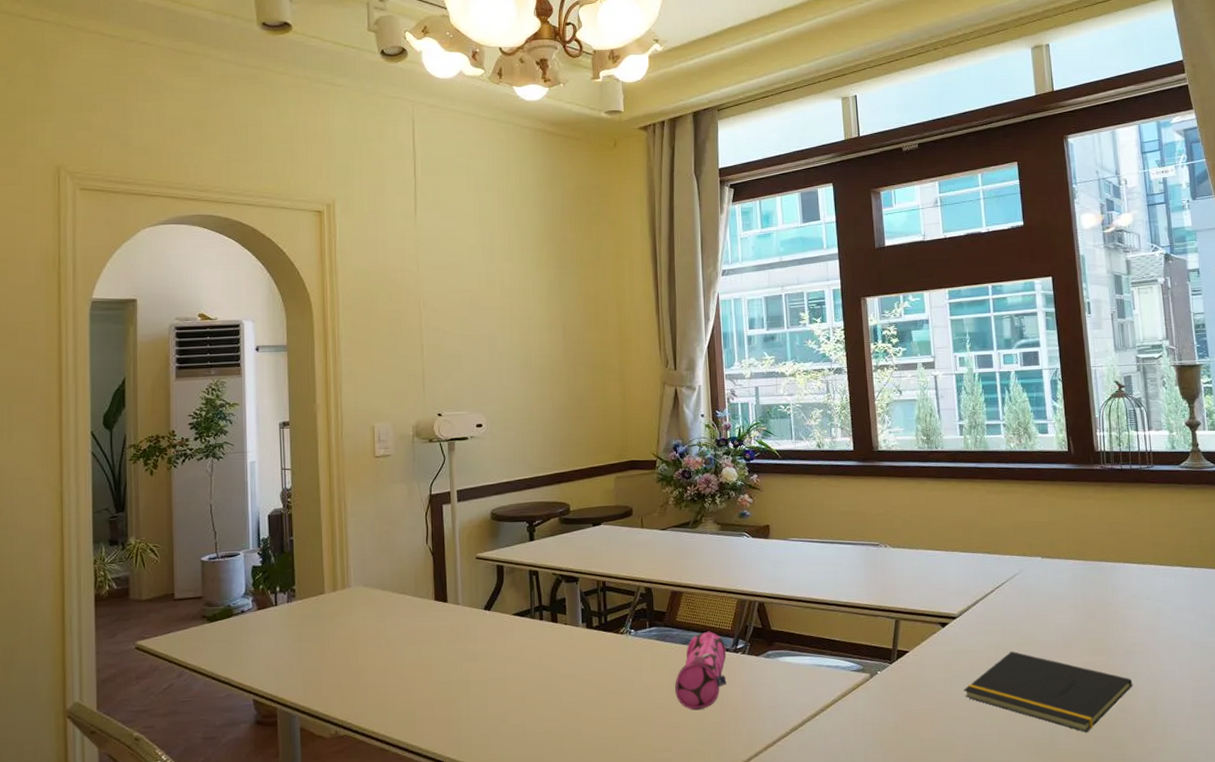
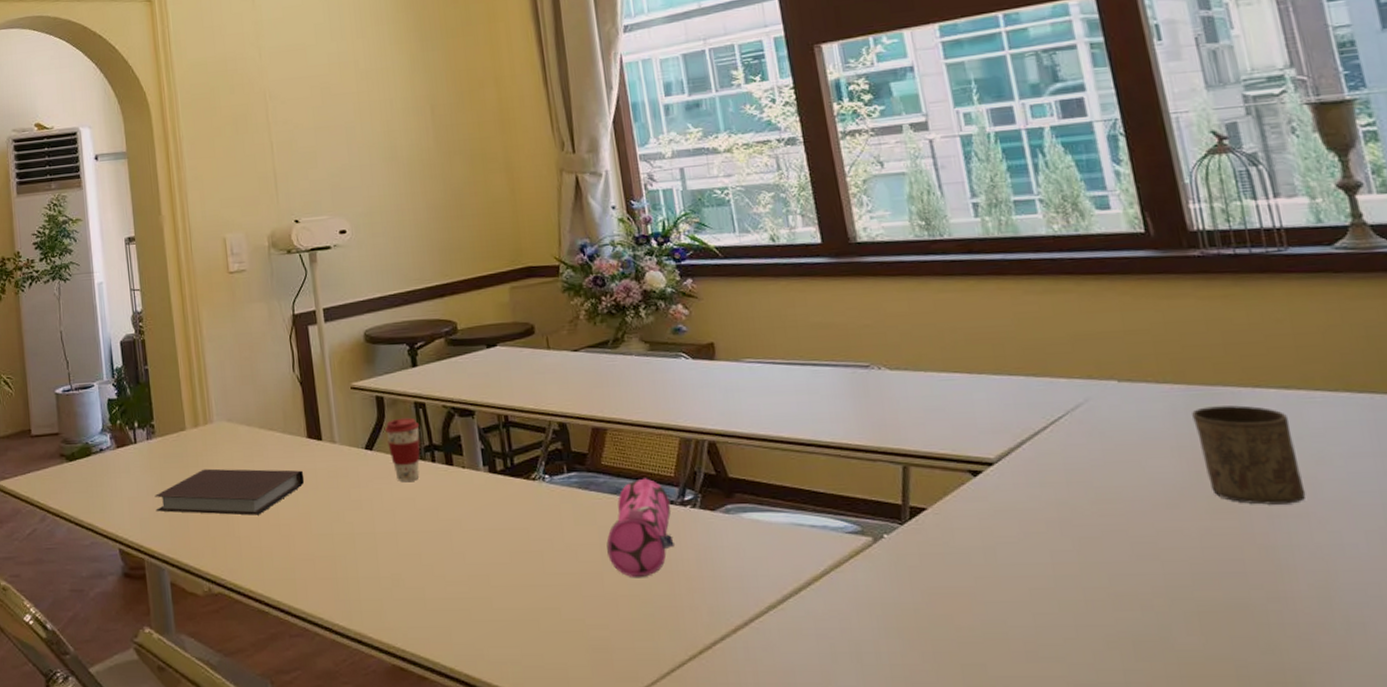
notebook: none [291,627,429,667] -> present [154,468,305,515]
coffee cup: none [502,583,532,636] -> present [384,417,420,481]
notepad: present [964,651,1133,732] -> none [1014,510,1287,628]
cup: none [1085,575,1148,645] -> present [1192,405,1306,505]

